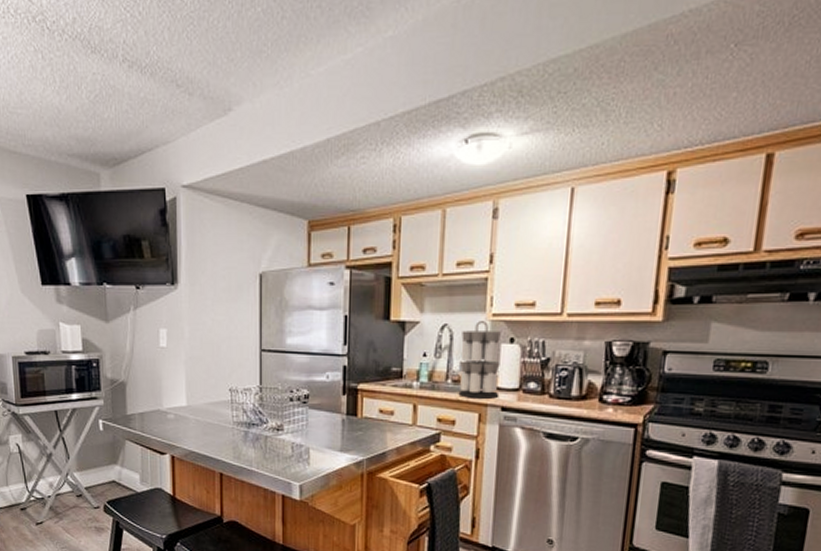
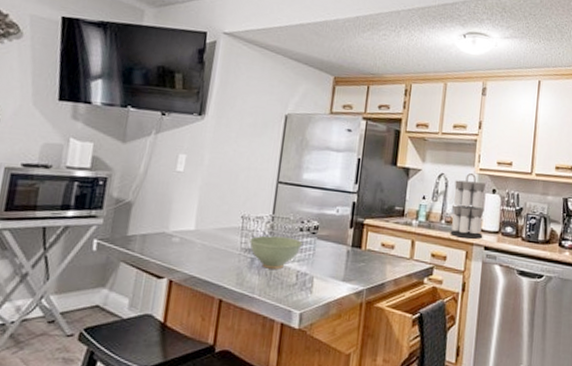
bowl: none [241,408,294,442] -> present [250,235,302,270]

